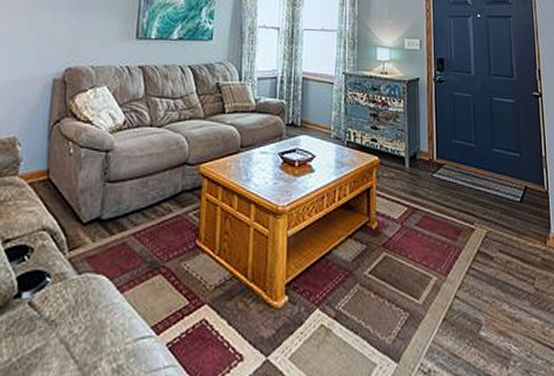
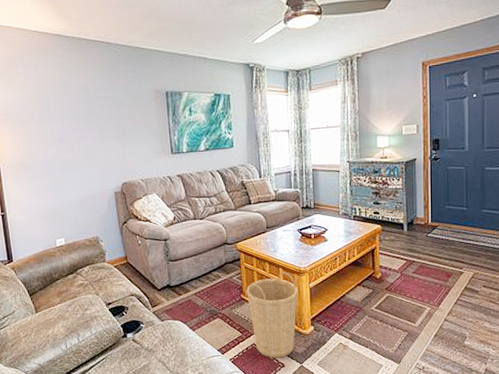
basket: none [203,210,273,345] -> present [246,272,299,358]

